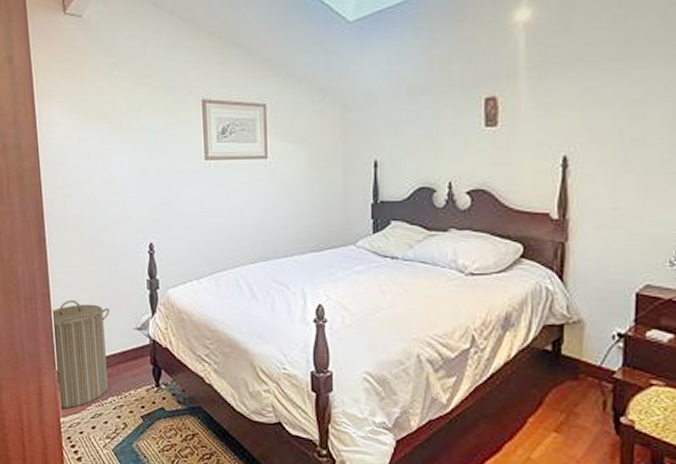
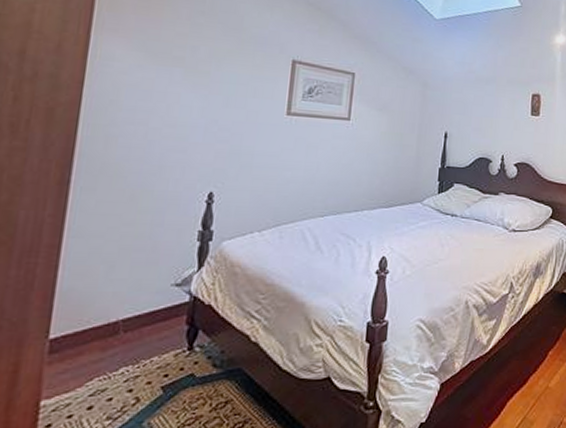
laundry hamper: present [50,300,110,409] -> none [45,253,143,388]

